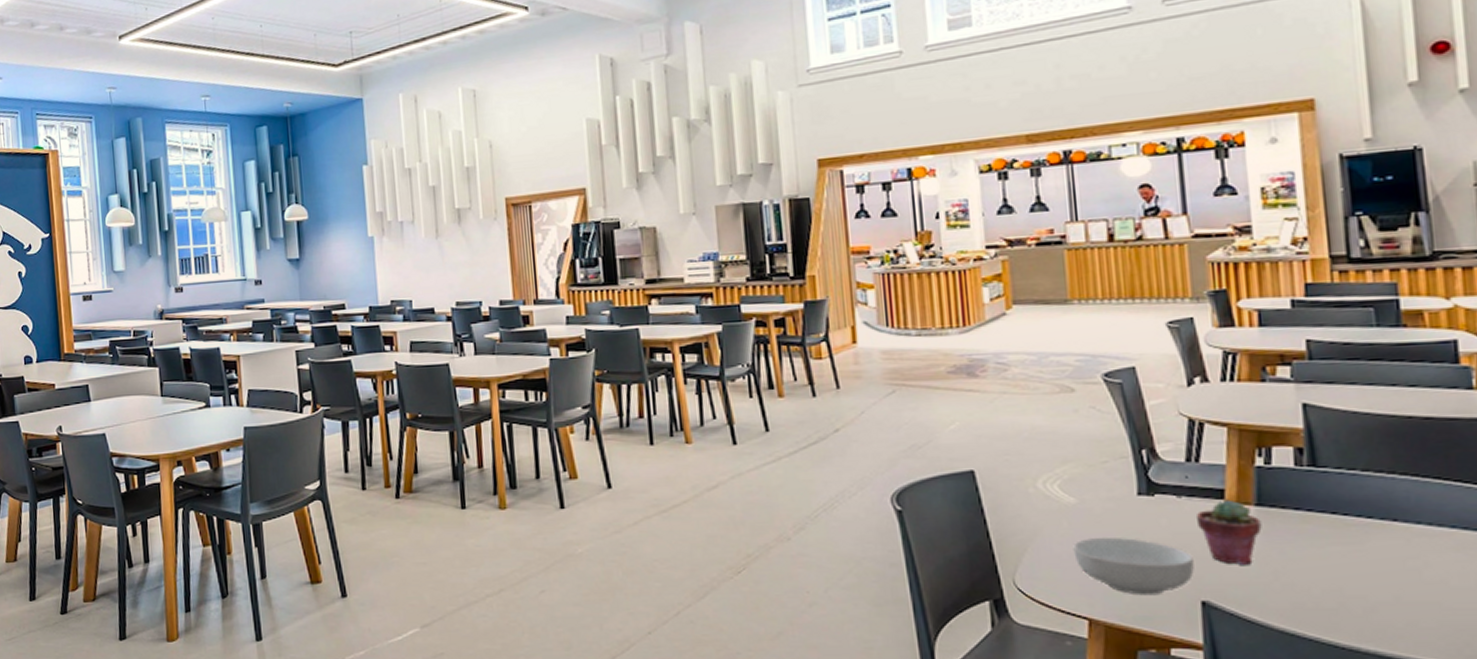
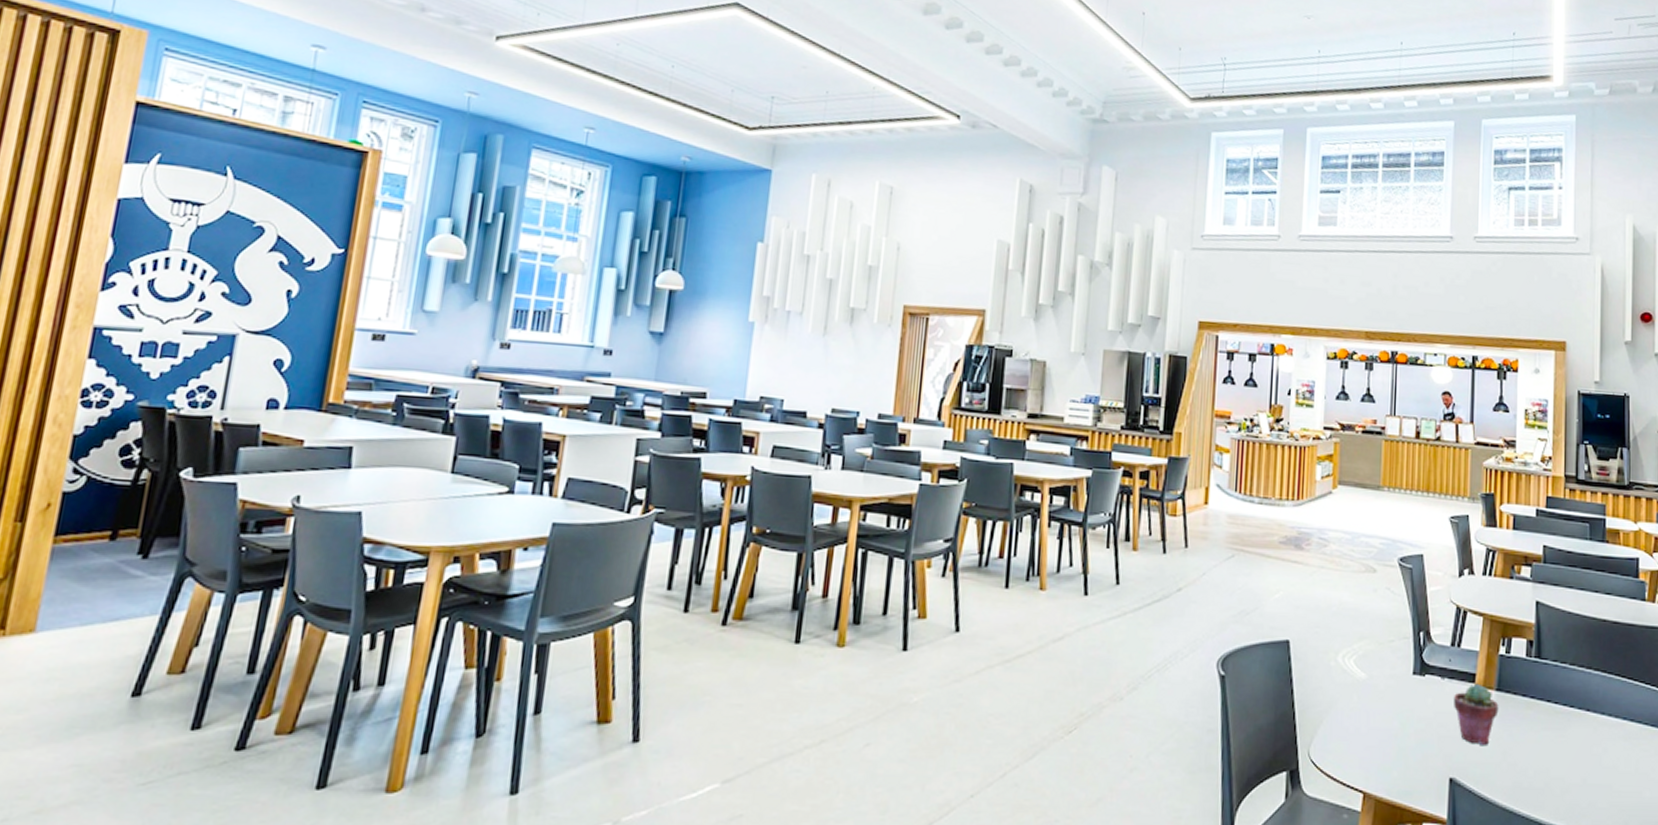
cereal bowl: present [1073,537,1194,596] -> none [1359,712,1447,771]

